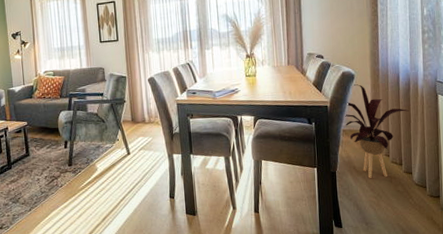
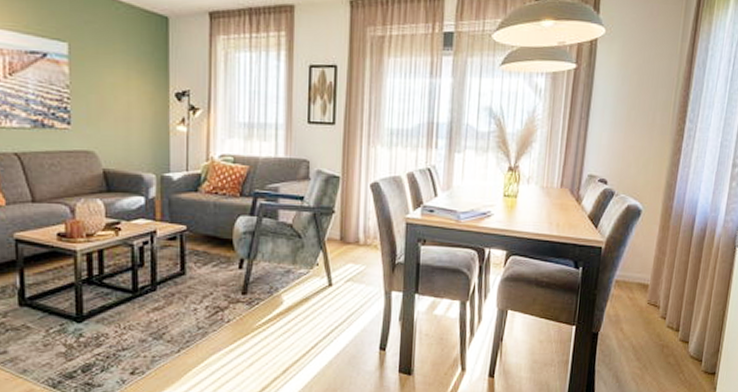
house plant: present [345,84,410,178] -> none [620,223,700,344]

